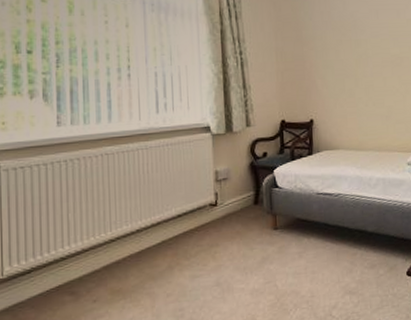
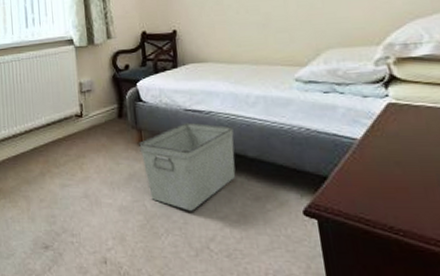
storage bin: none [273,204,358,285] -> present [139,122,236,211]

